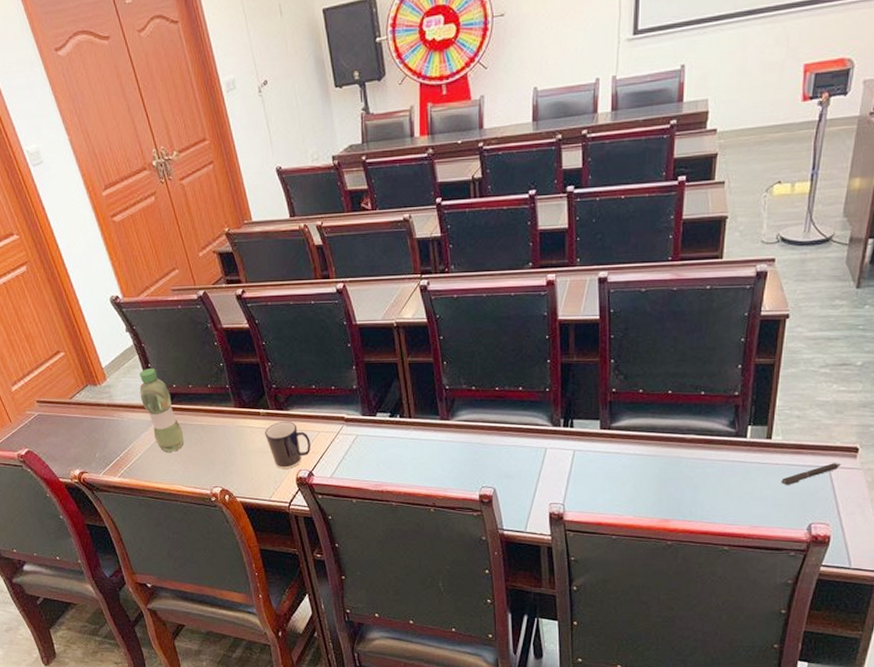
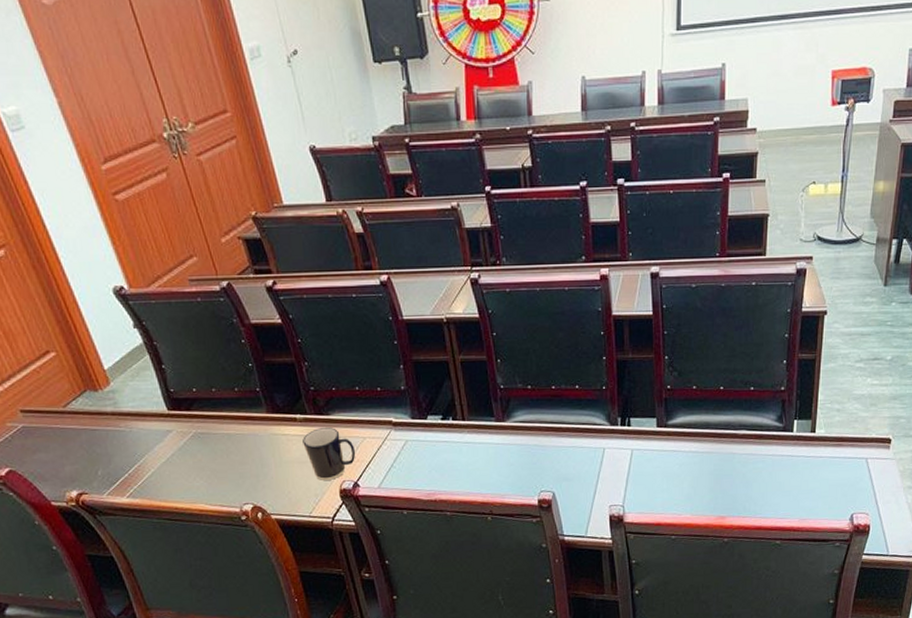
water bottle: present [139,368,184,453] -> none [151,370,208,467]
pen: present [781,463,841,486] -> none [825,454,877,478]

